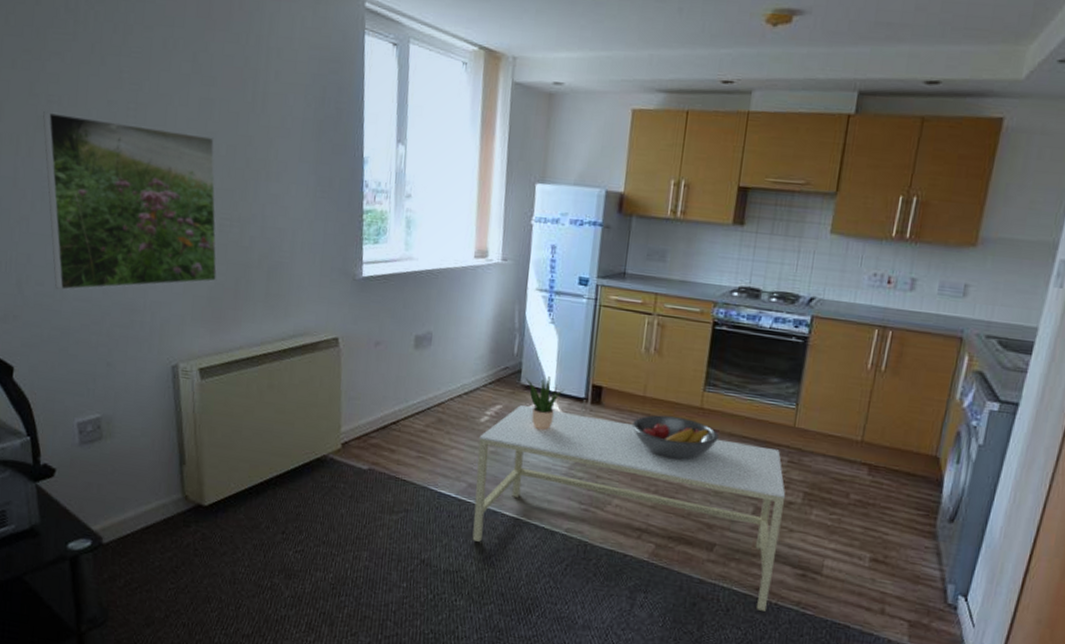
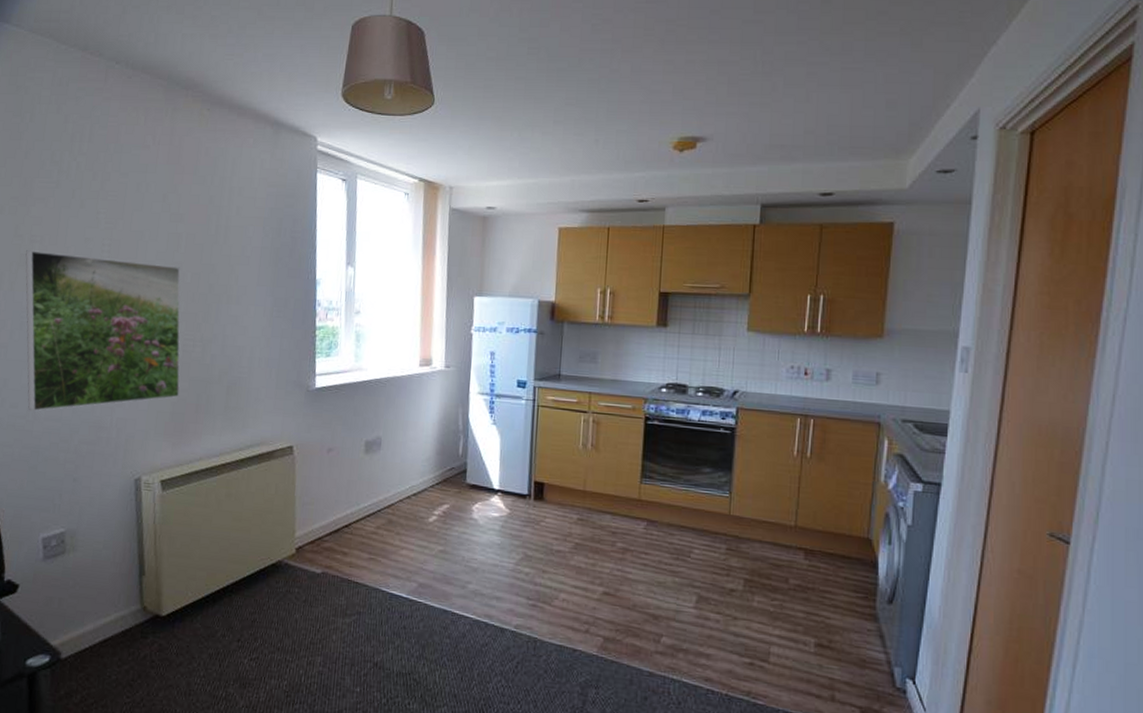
coffee table: present [472,404,786,611] -> none [424,503,727,703]
potted plant: present [525,376,565,430] -> none [470,475,509,527]
fruit bowl: present [632,415,719,460] -> none [574,508,658,551]

